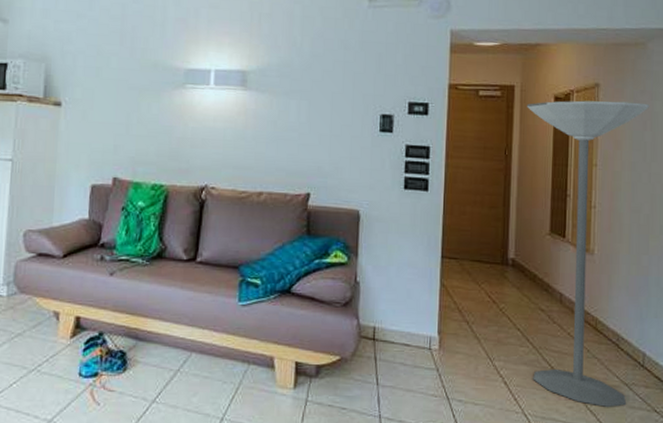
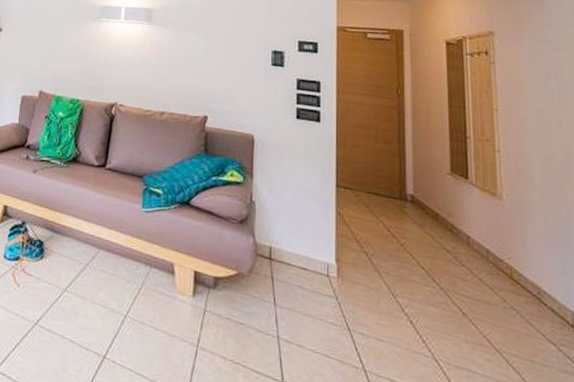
floor lamp: present [526,100,650,407] -> none [417,46,557,368]

